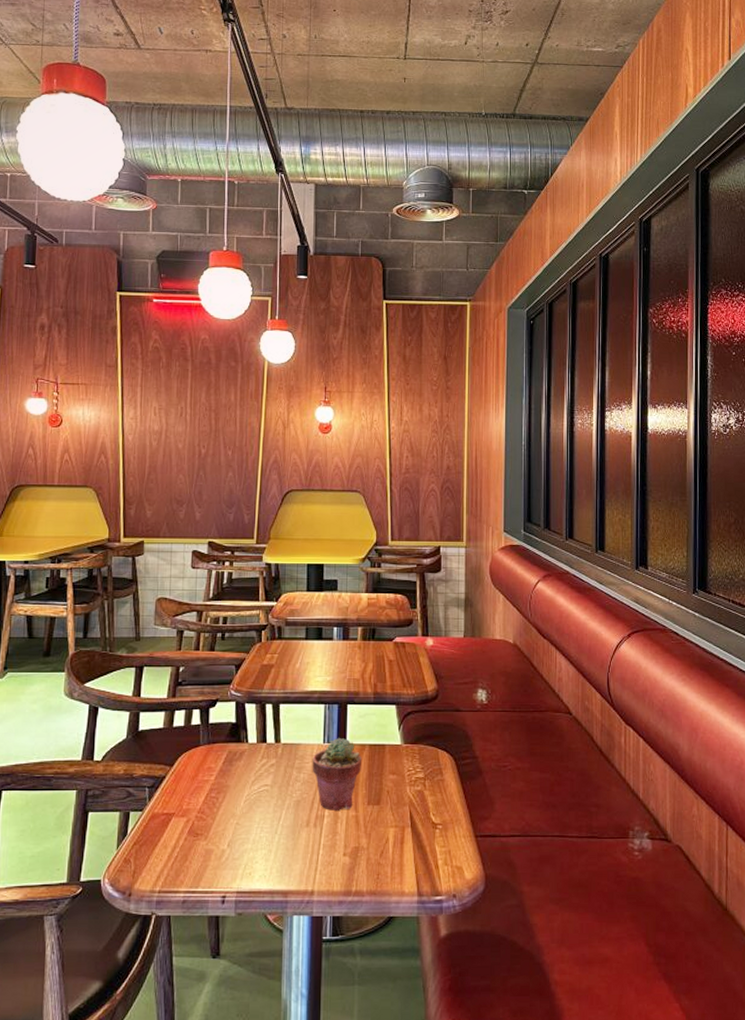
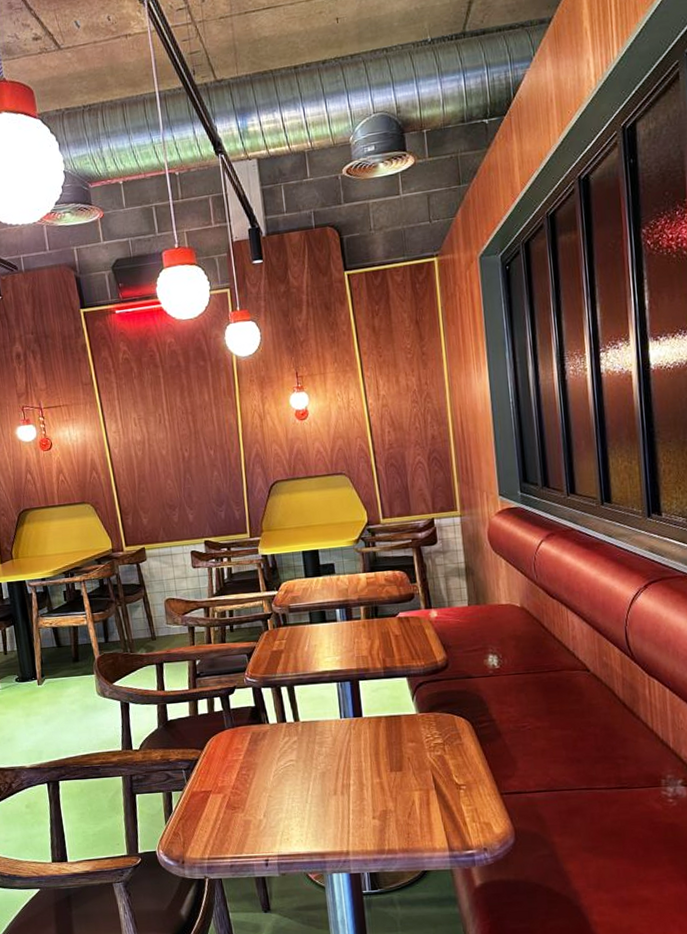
potted succulent: present [312,737,363,811] -> none [331,712,380,779]

